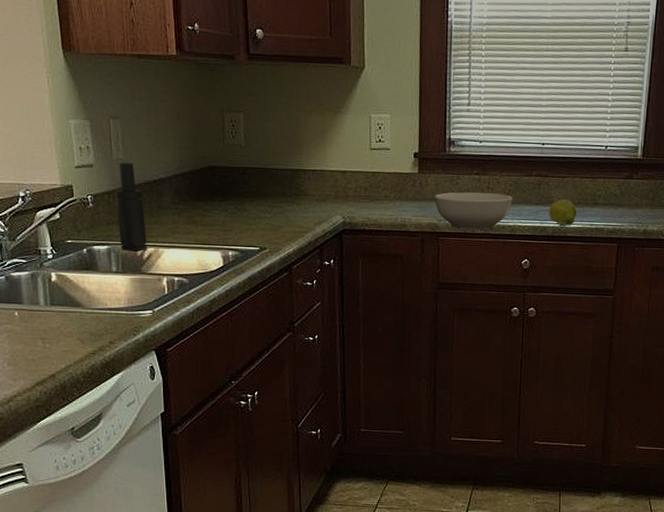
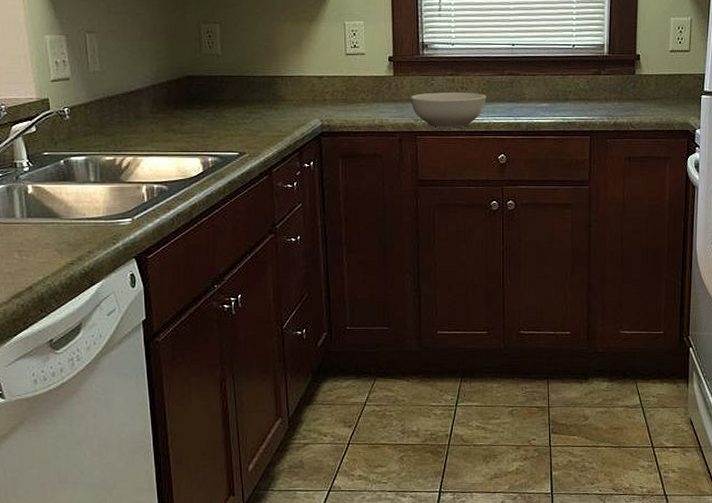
soap dispenser: present [115,162,148,251] -> none [92,74,126,161]
fruit: present [549,199,577,227] -> none [522,95,549,122]

